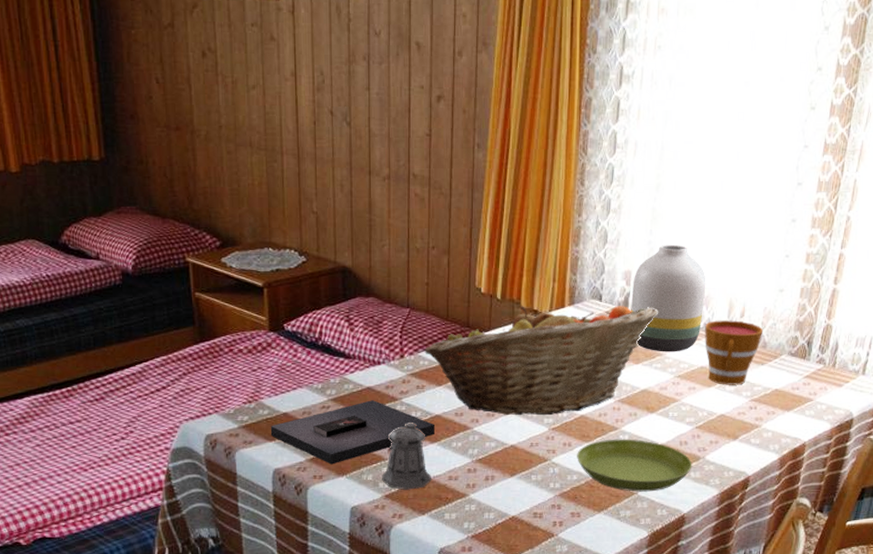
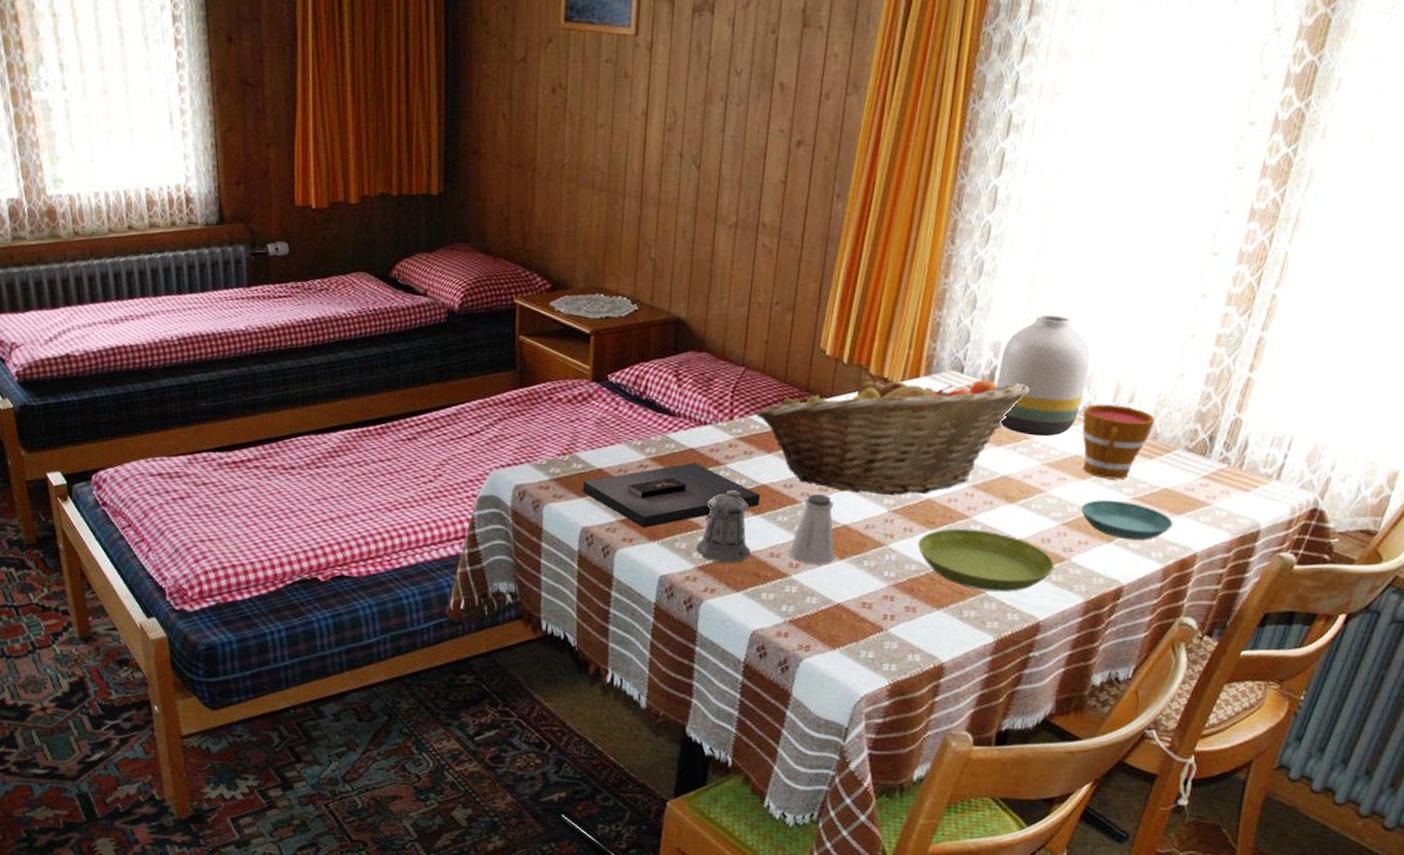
saltshaker: none [465,418,506,483] -> present [788,493,835,565]
saucer: none [710,403,785,437] -> present [1081,499,1173,541]

